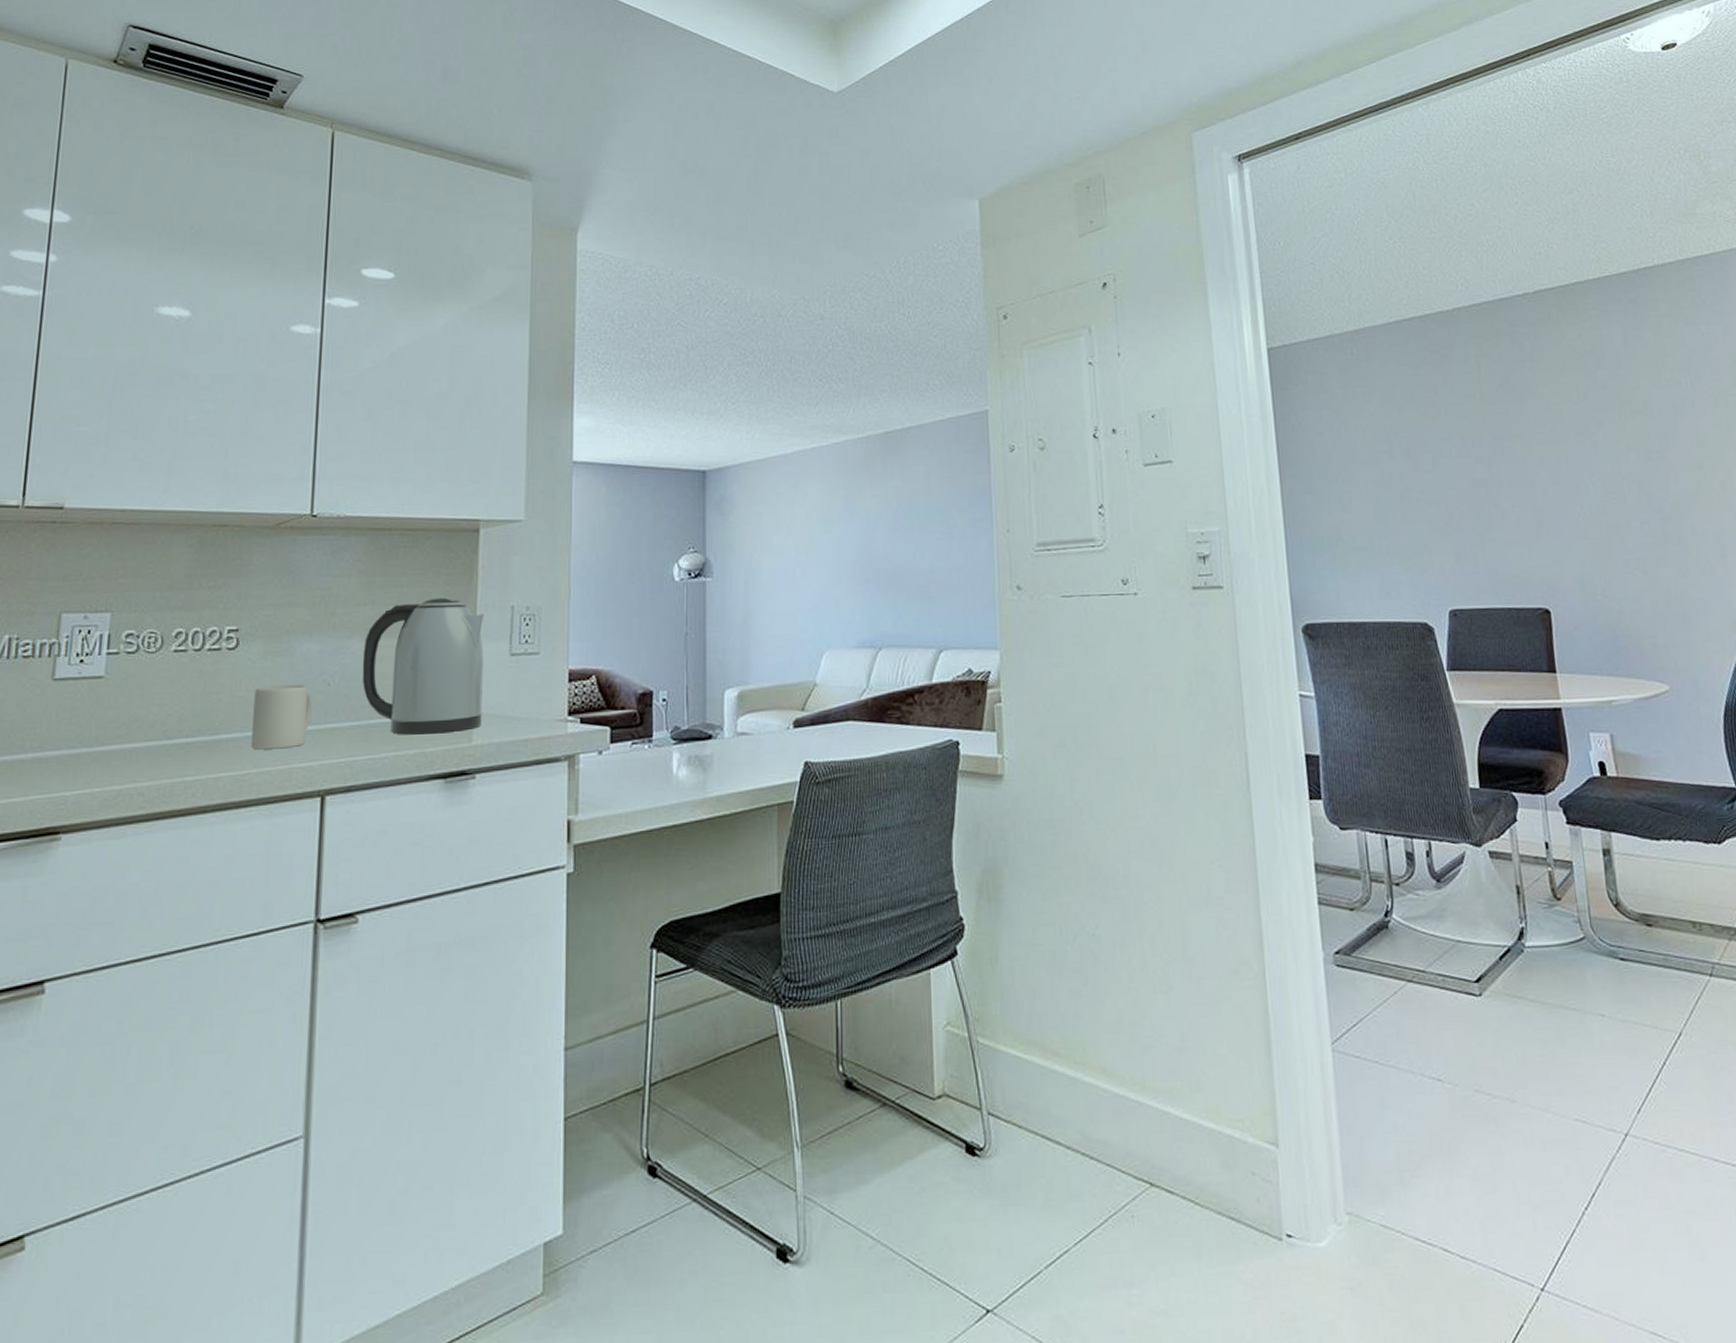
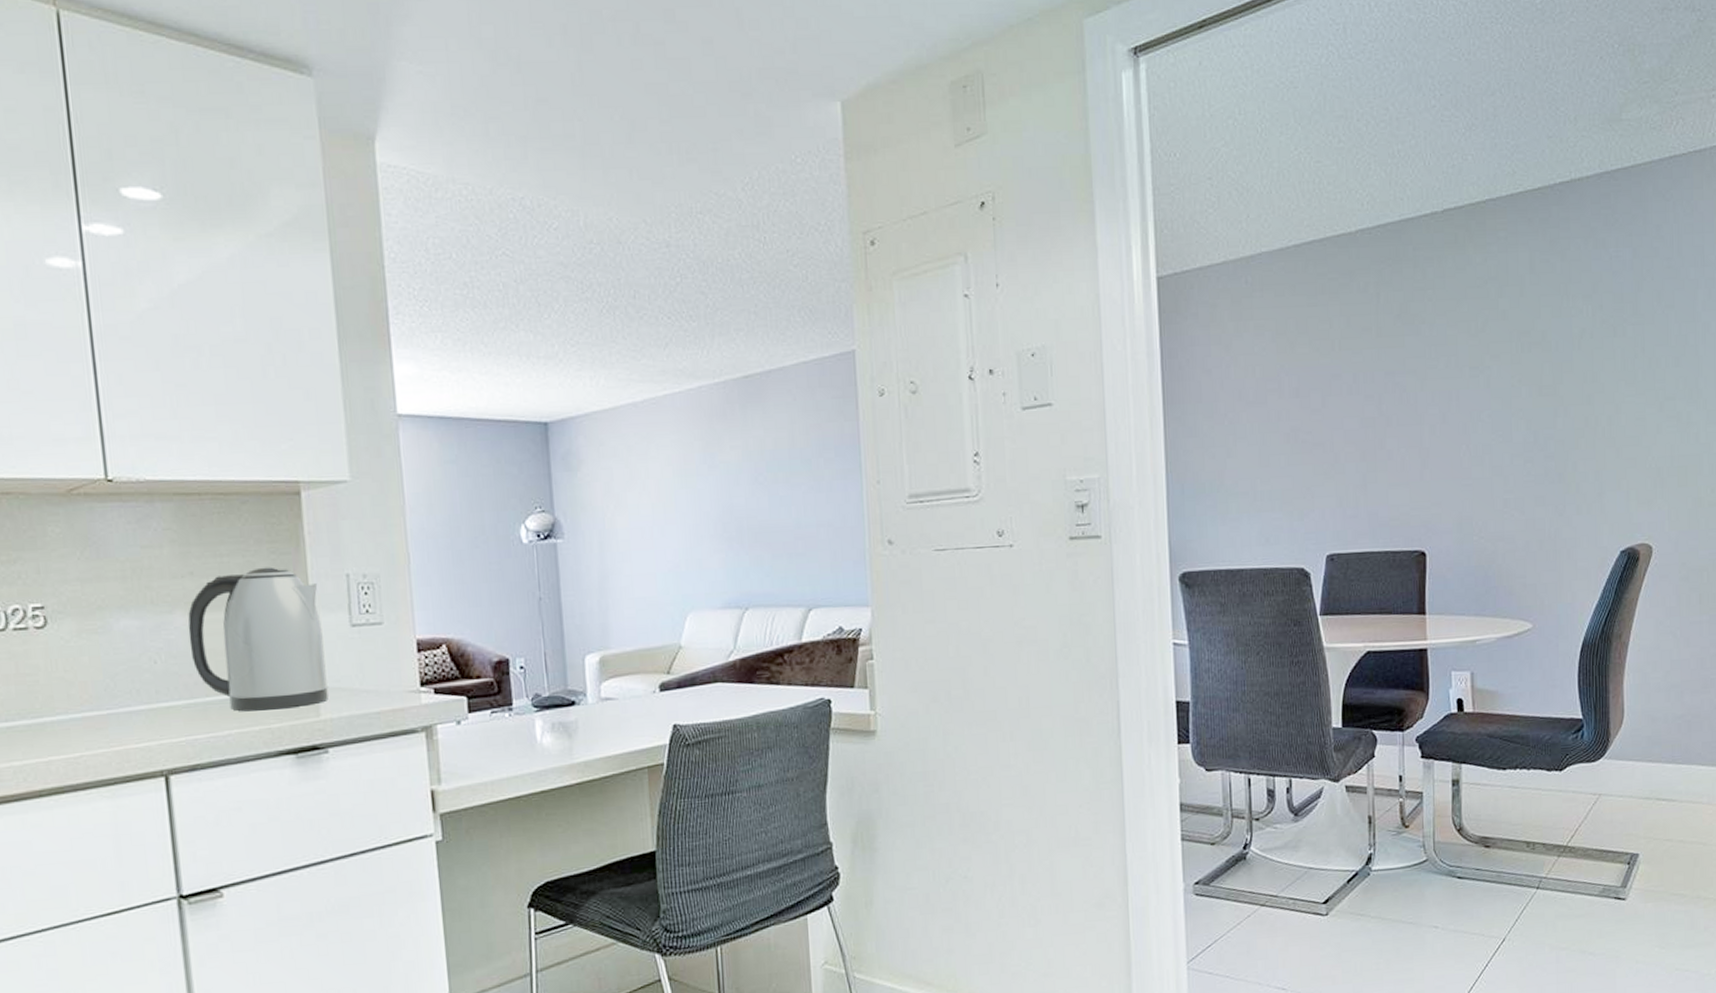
mug: present [251,684,312,750] -> none [73,663,142,732]

